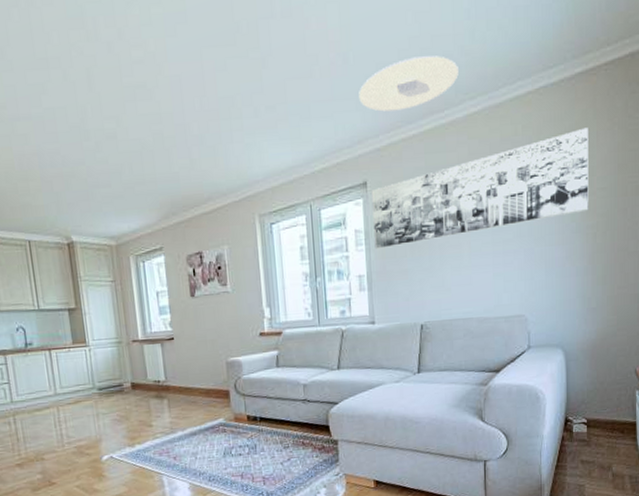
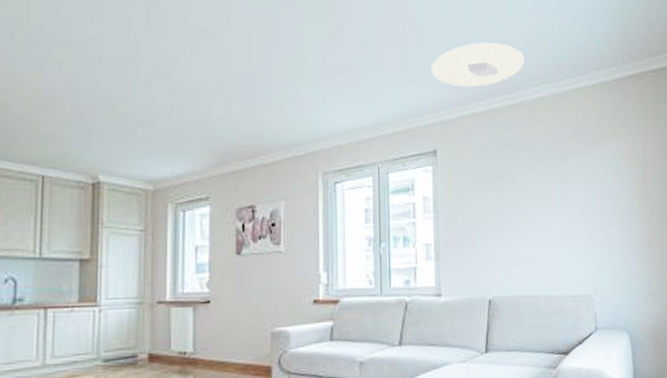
wall art: present [371,127,589,249] -> none [441,123,644,218]

